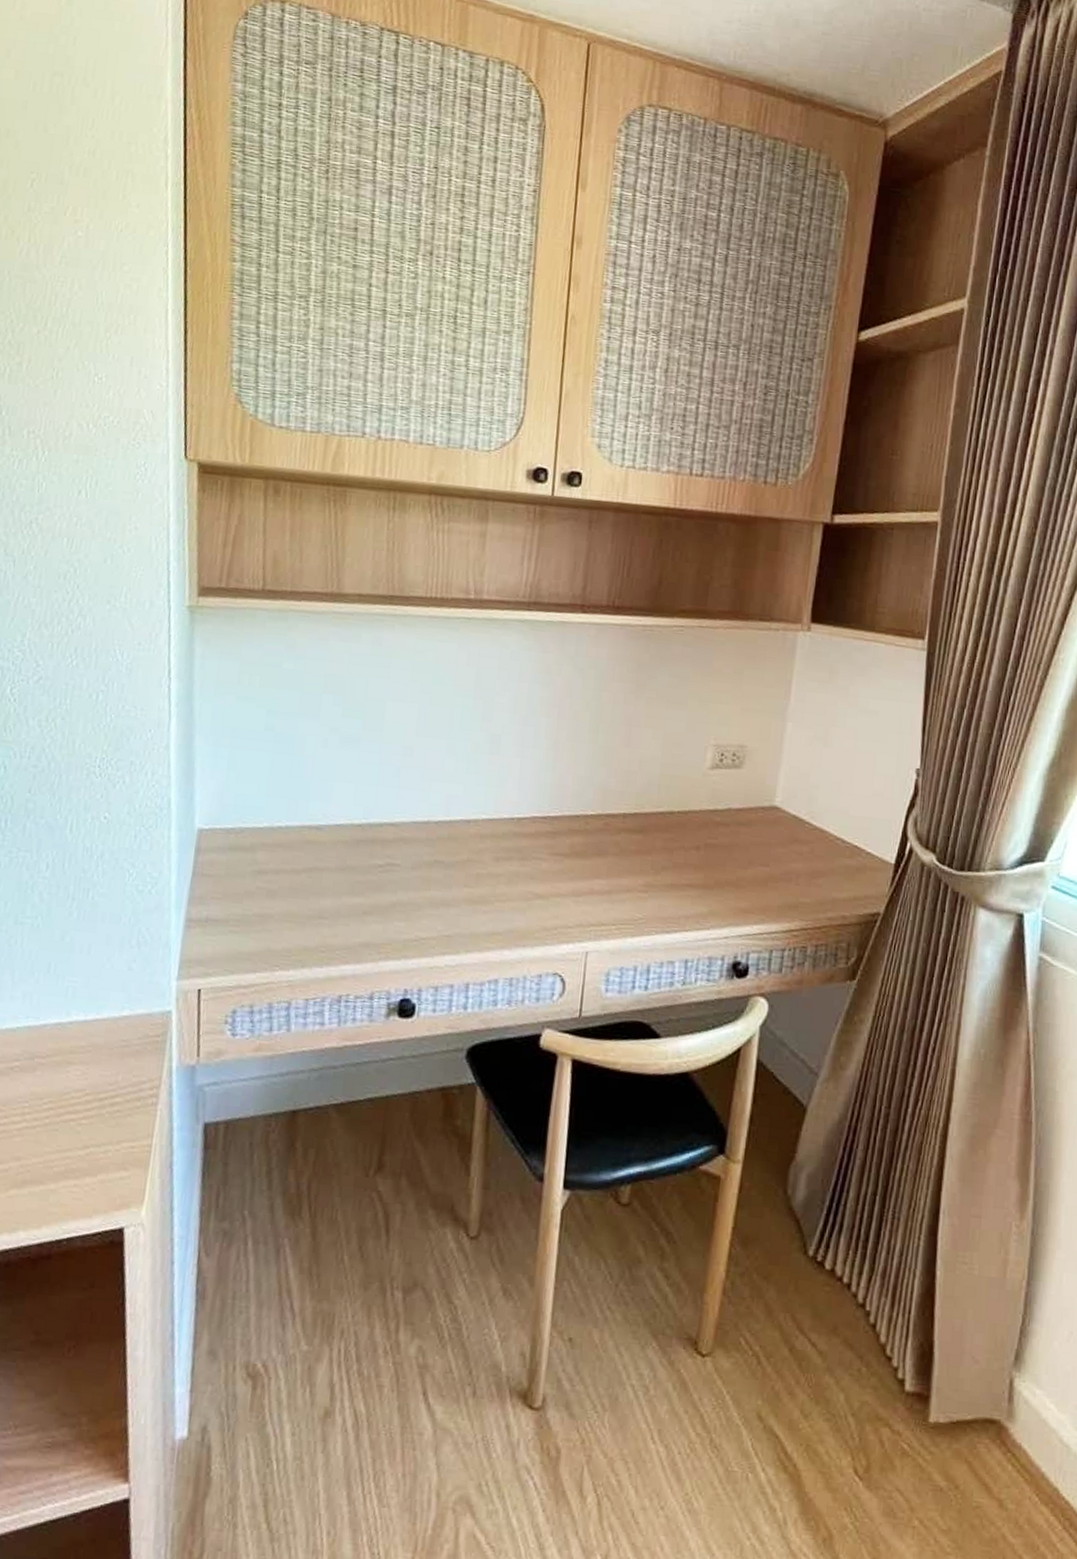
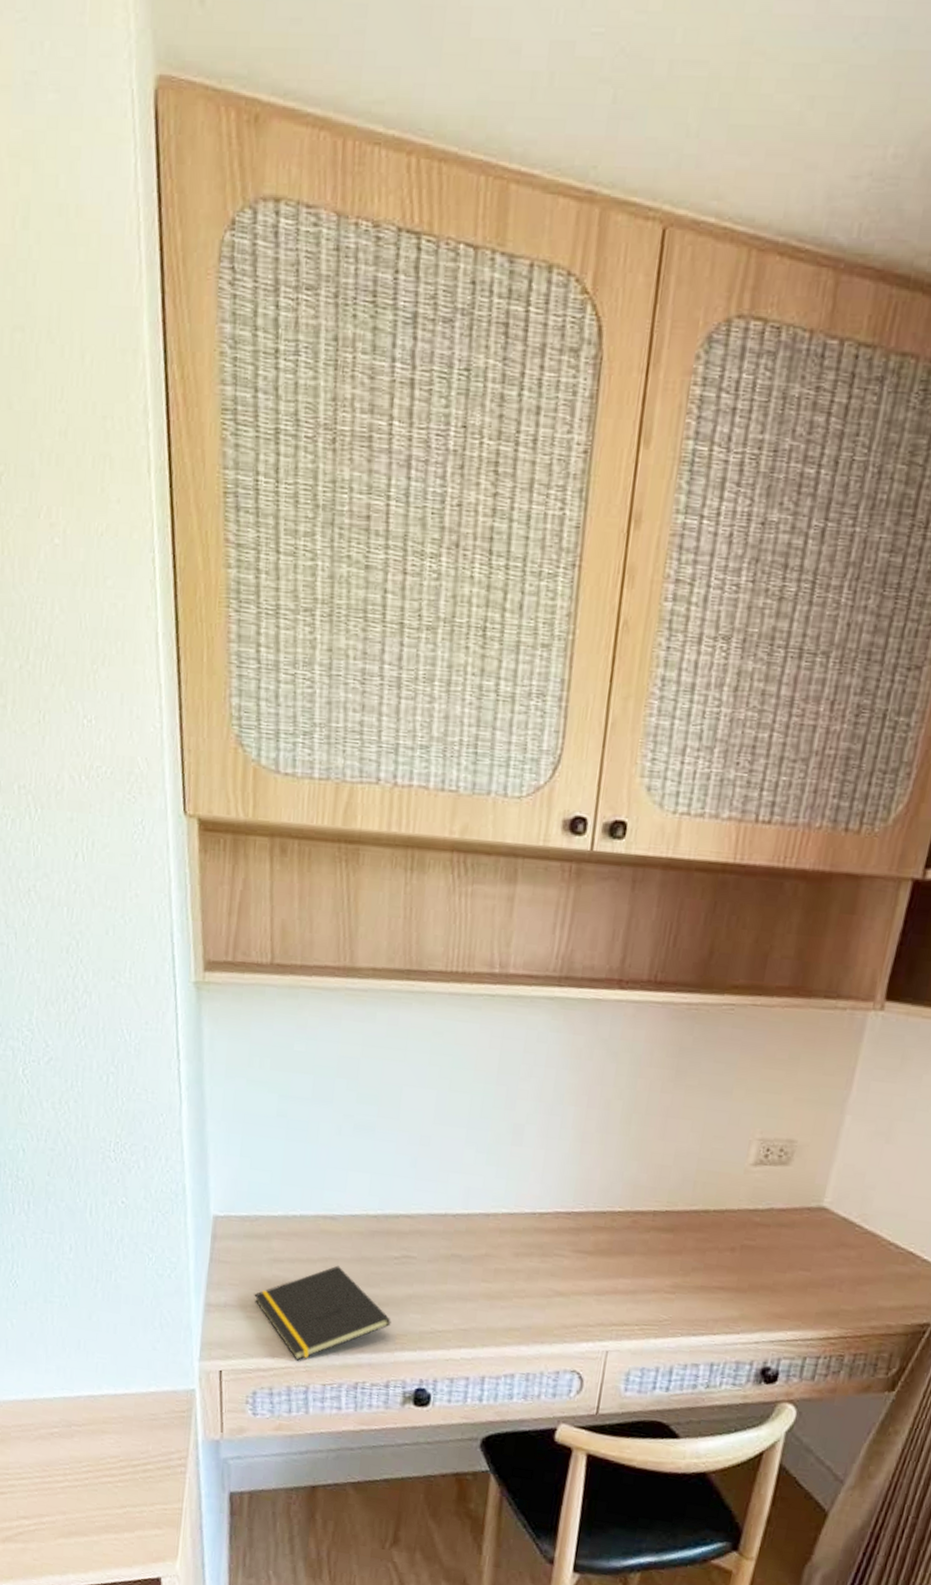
notepad: none [237,875,376,975] -> present [254,1265,391,1361]

